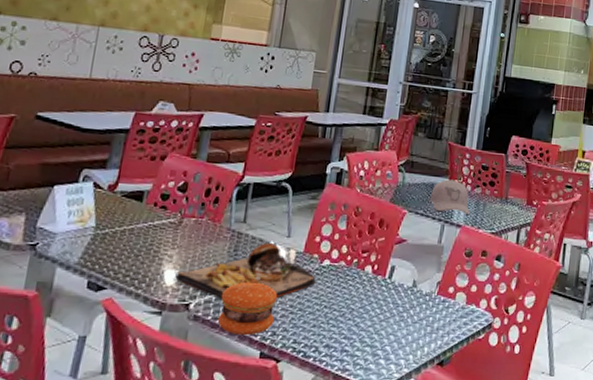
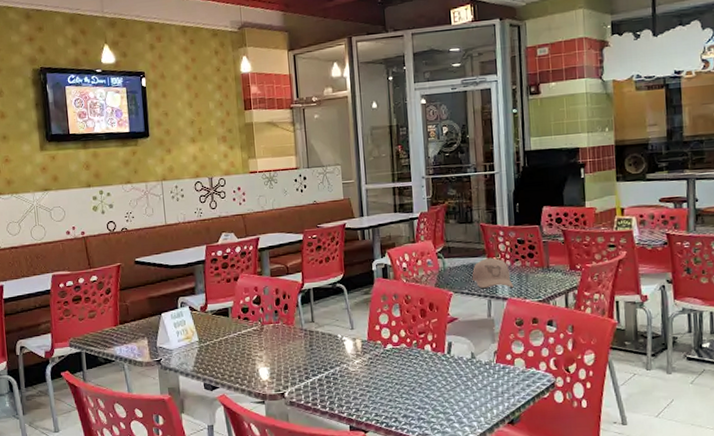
food tray: present [175,242,316,298] -> none [268,335,384,386]
burger: present [217,281,278,336] -> none [307,369,356,414]

